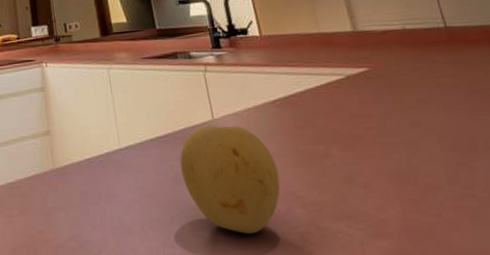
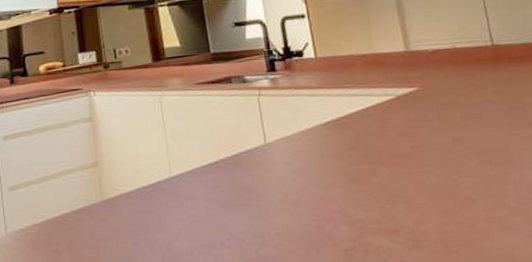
fruit: present [180,125,280,234] -> none [231,148,328,254]

